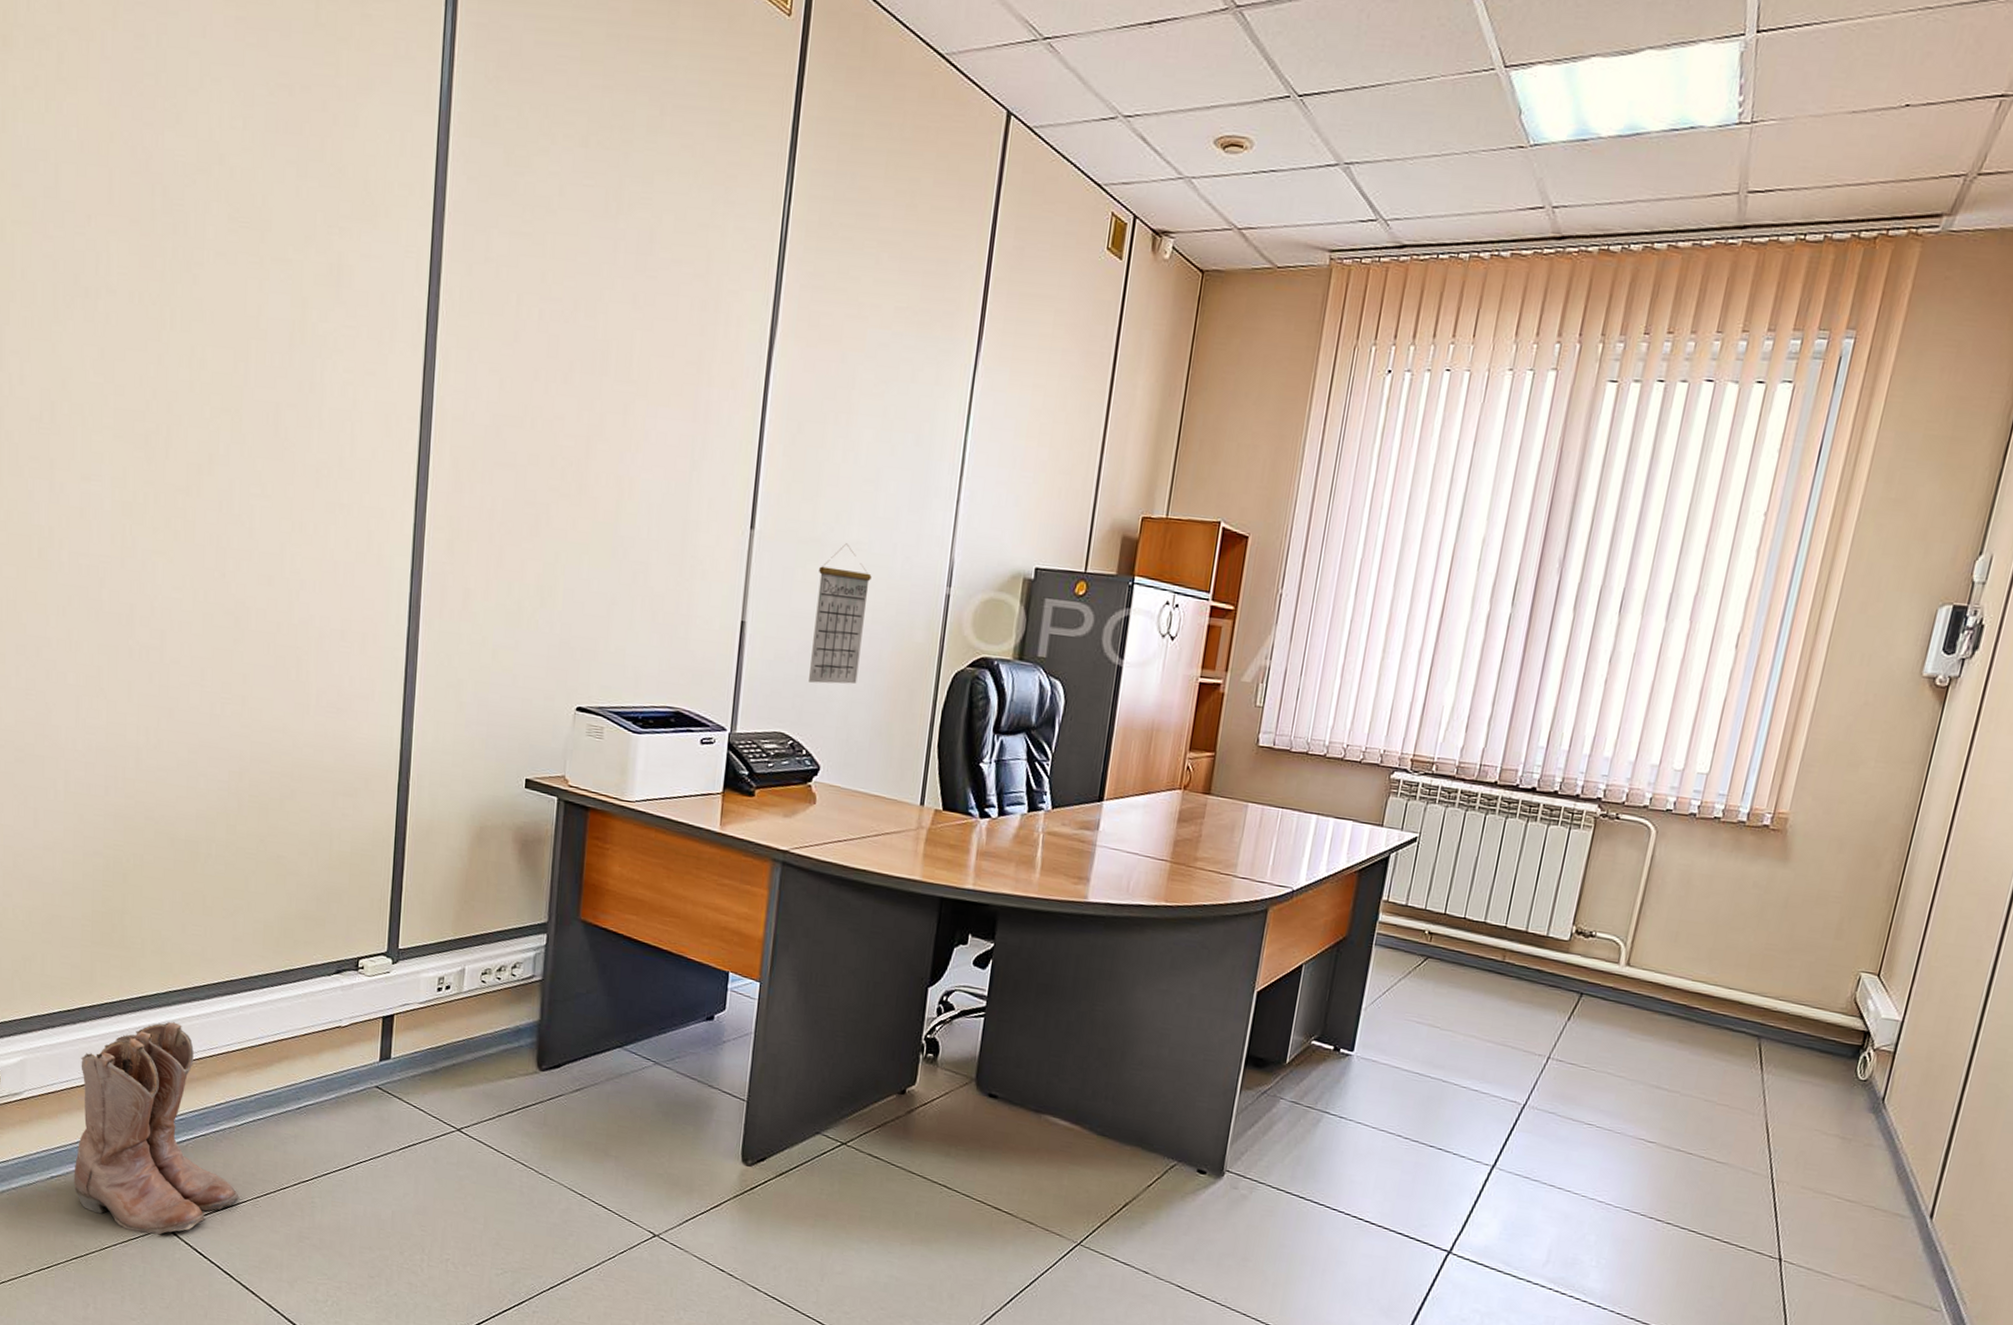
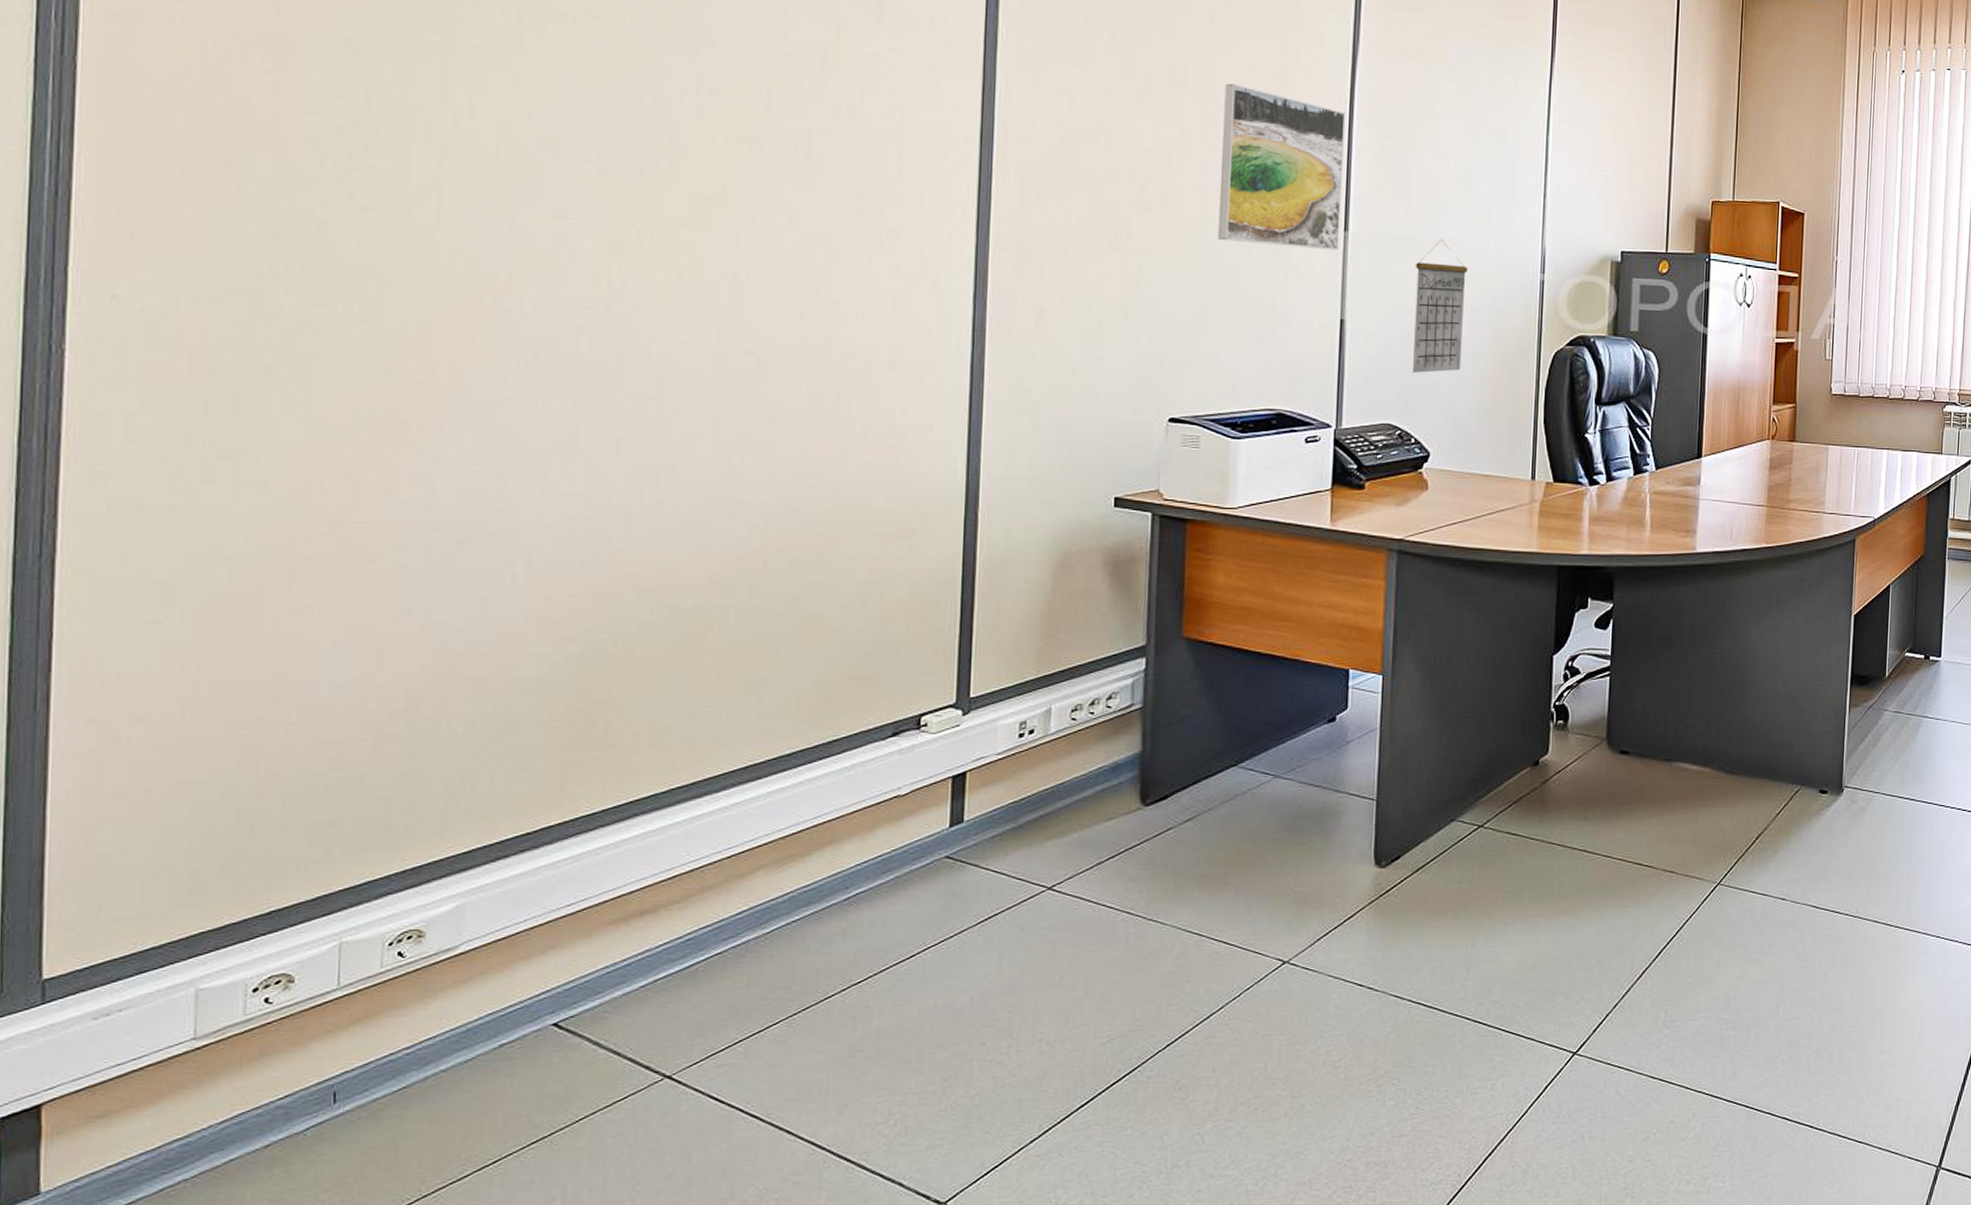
boots: present [73,1021,239,1235] -> none [533,824,769,1091]
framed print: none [629,367,760,549] -> present [1217,83,1346,251]

